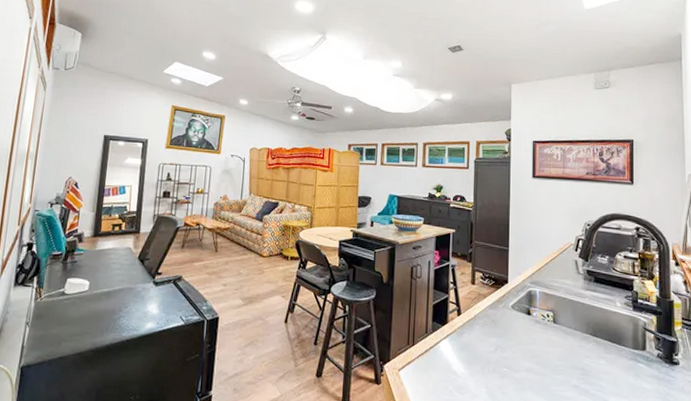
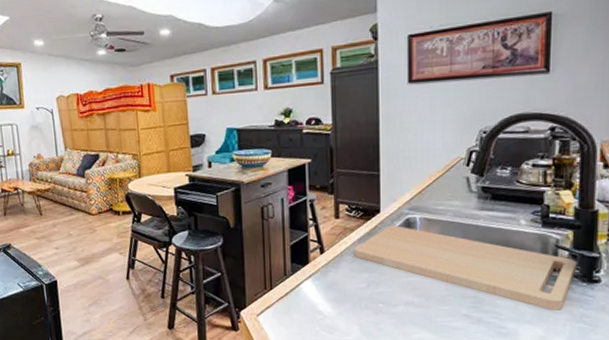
cutting board: none [485,296,661,388] -> present [354,226,577,311]

